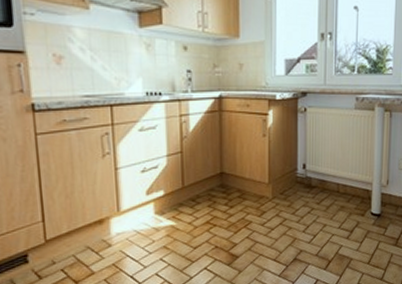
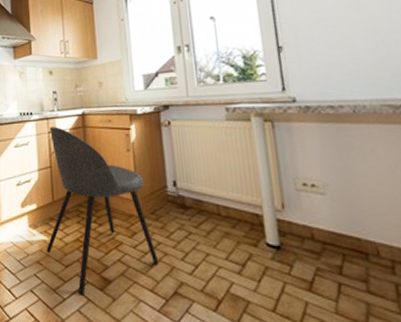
dining chair: none [173,110,284,272] -> present [46,127,159,295]

